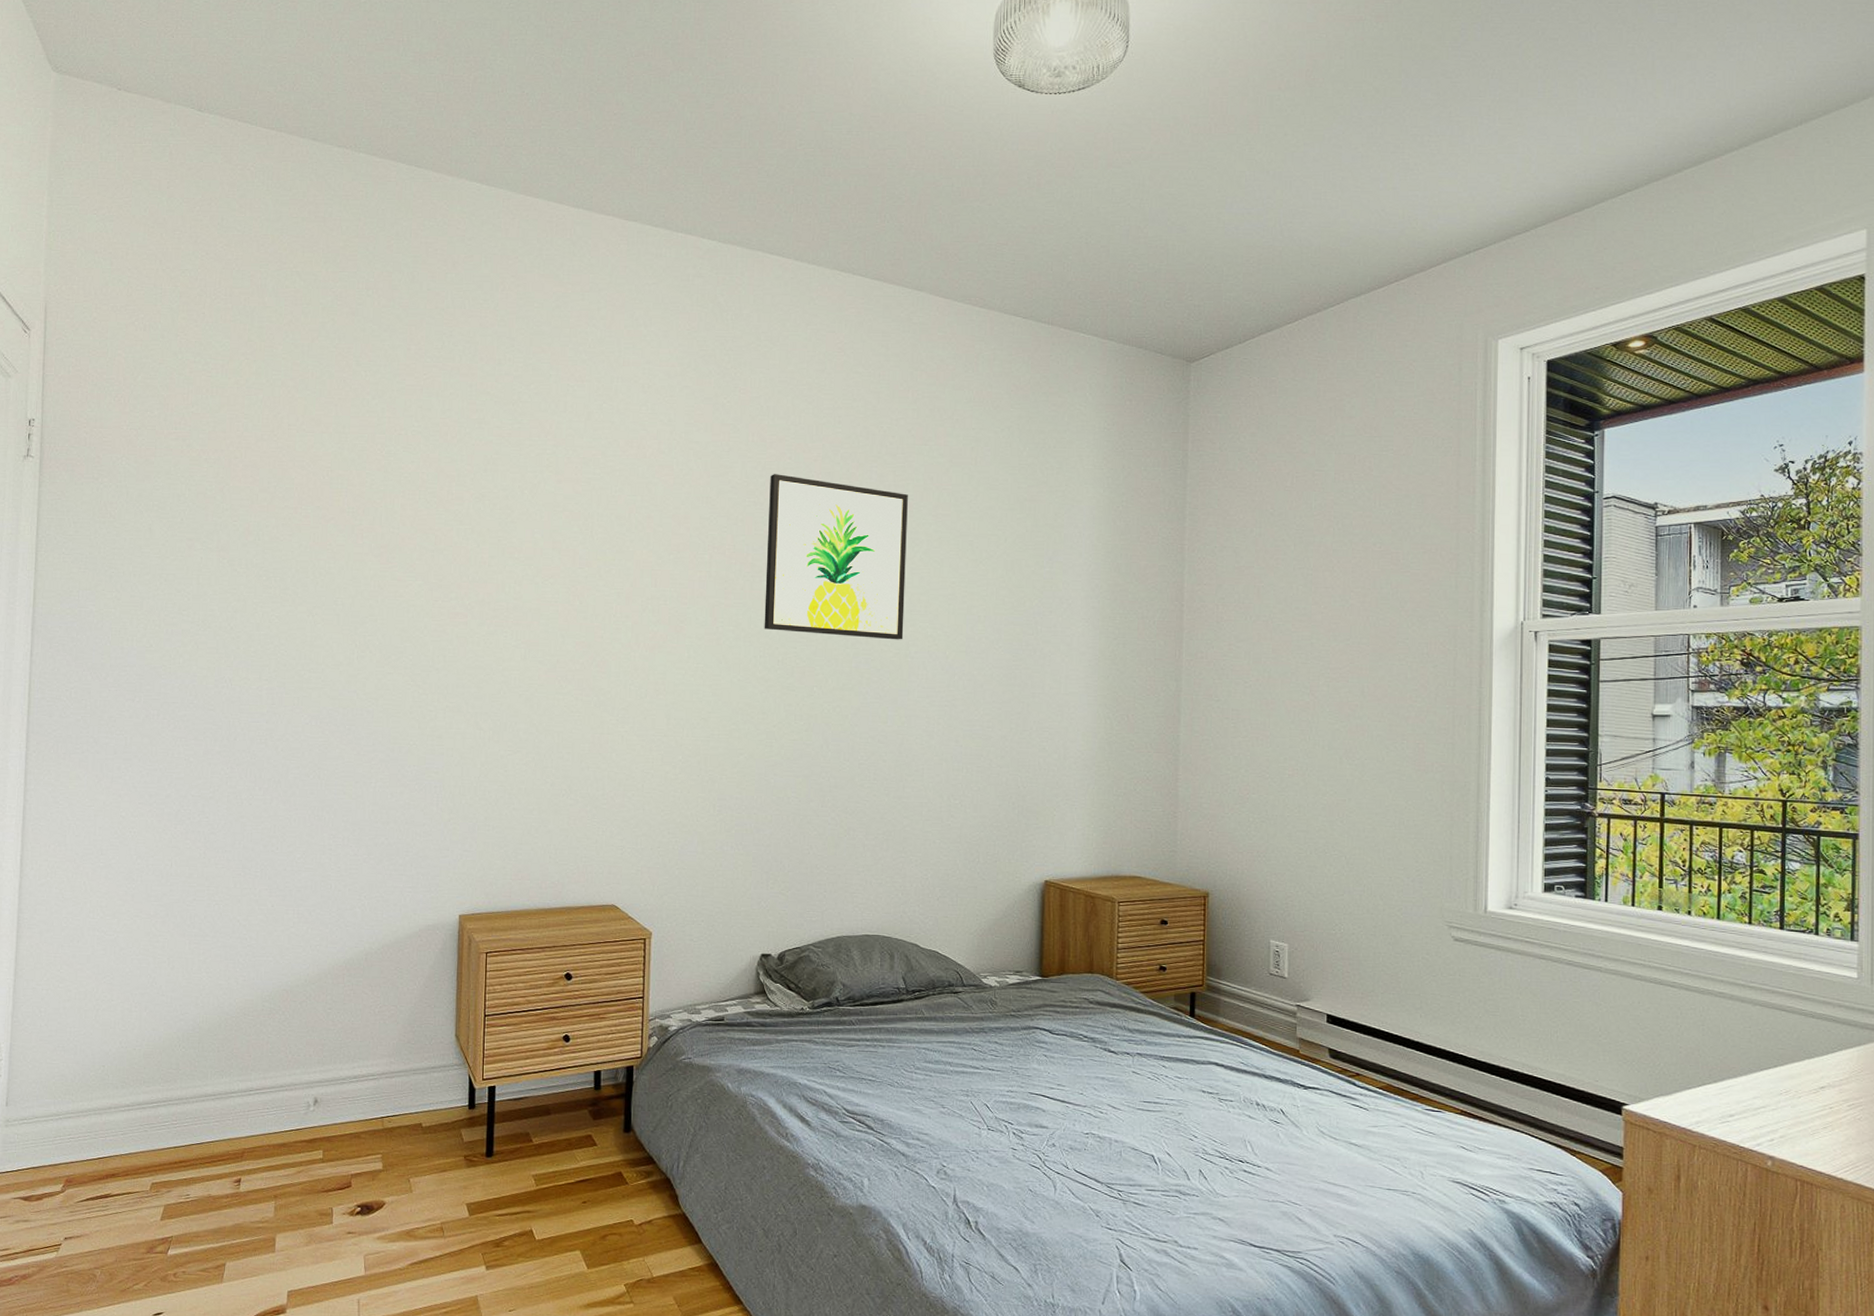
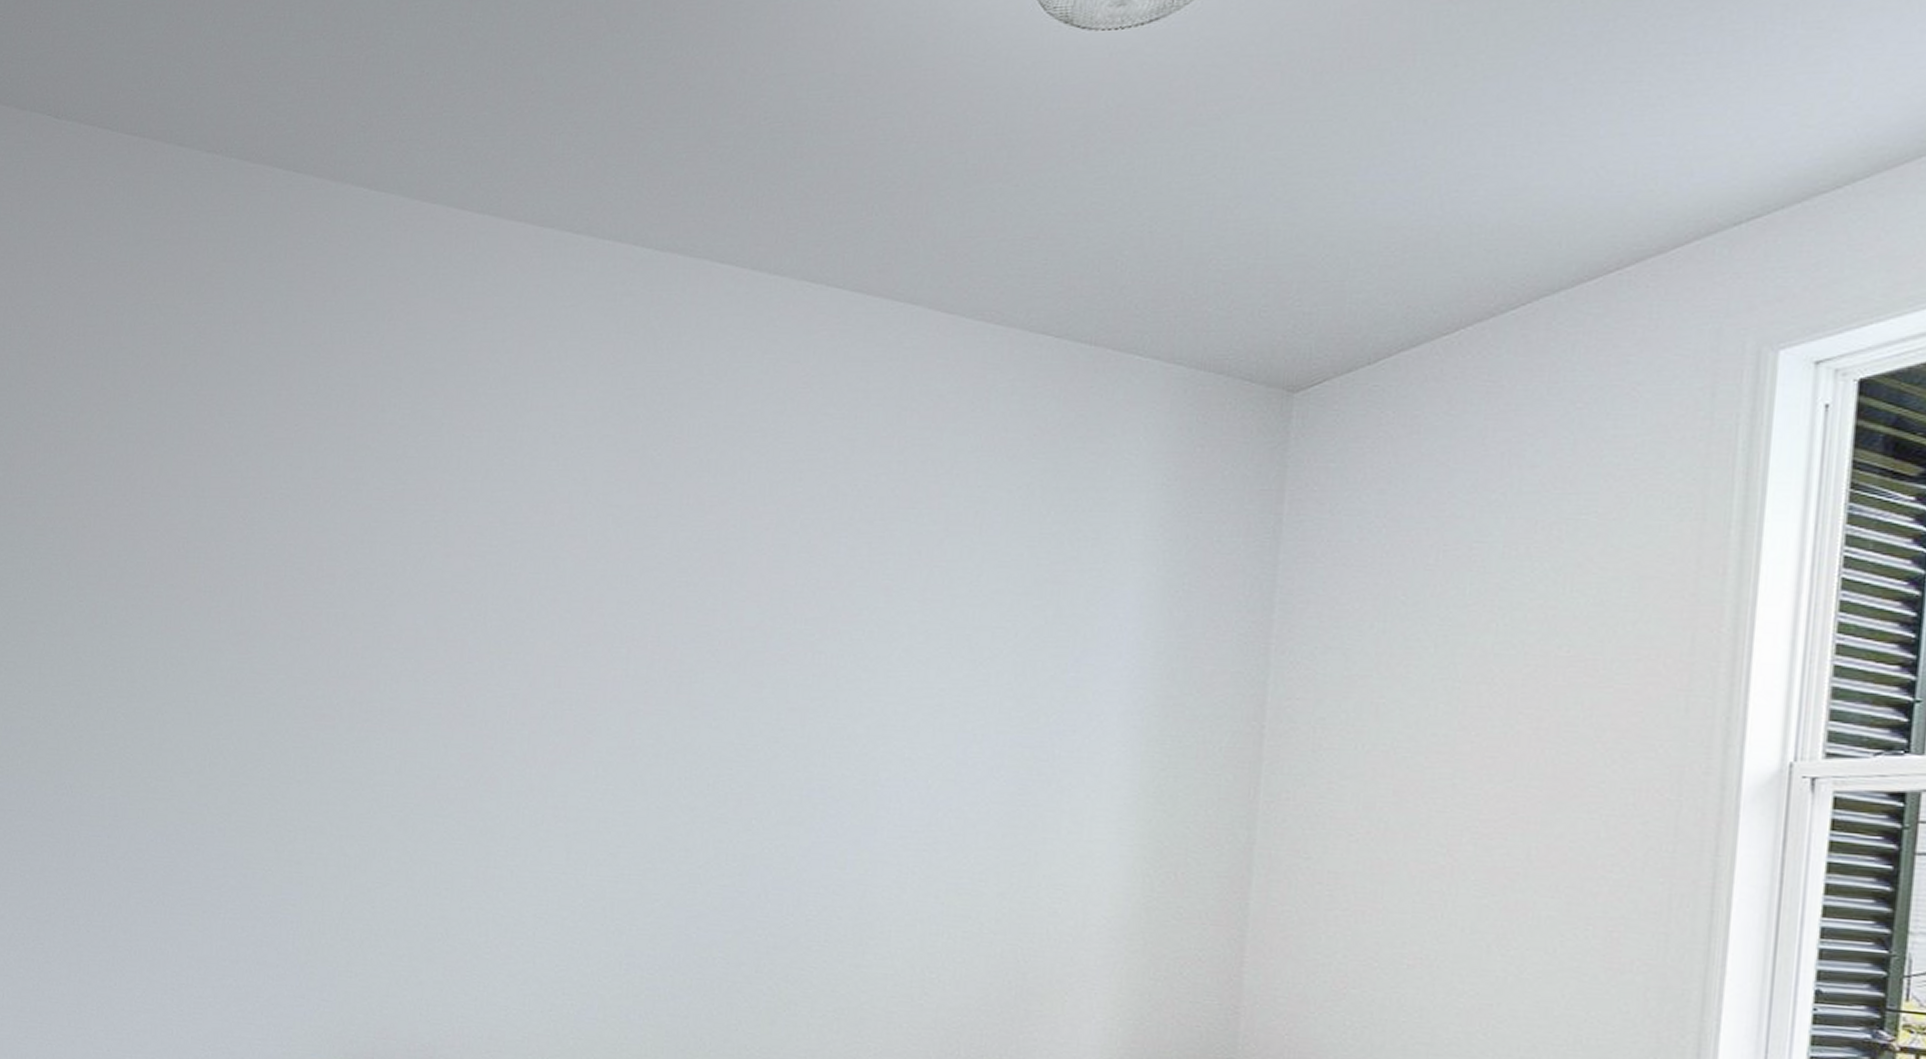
wall art: present [764,474,908,640] -> none [692,546,887,763]

